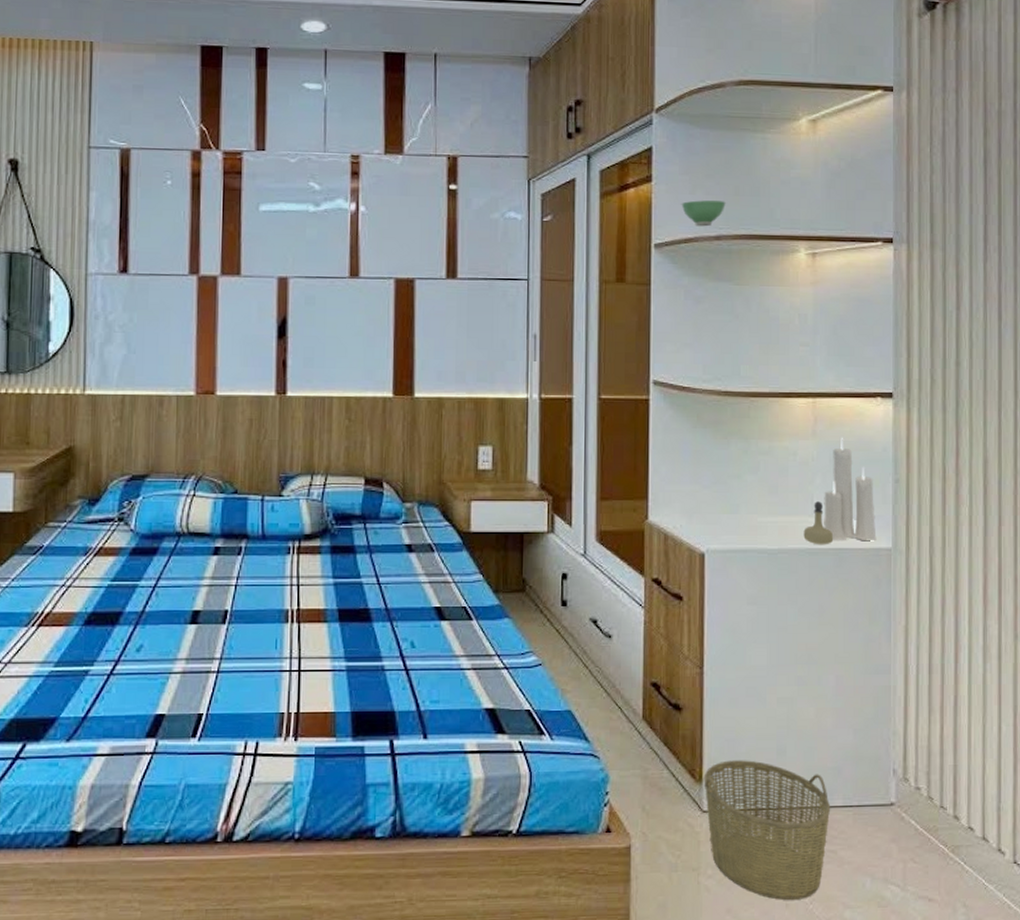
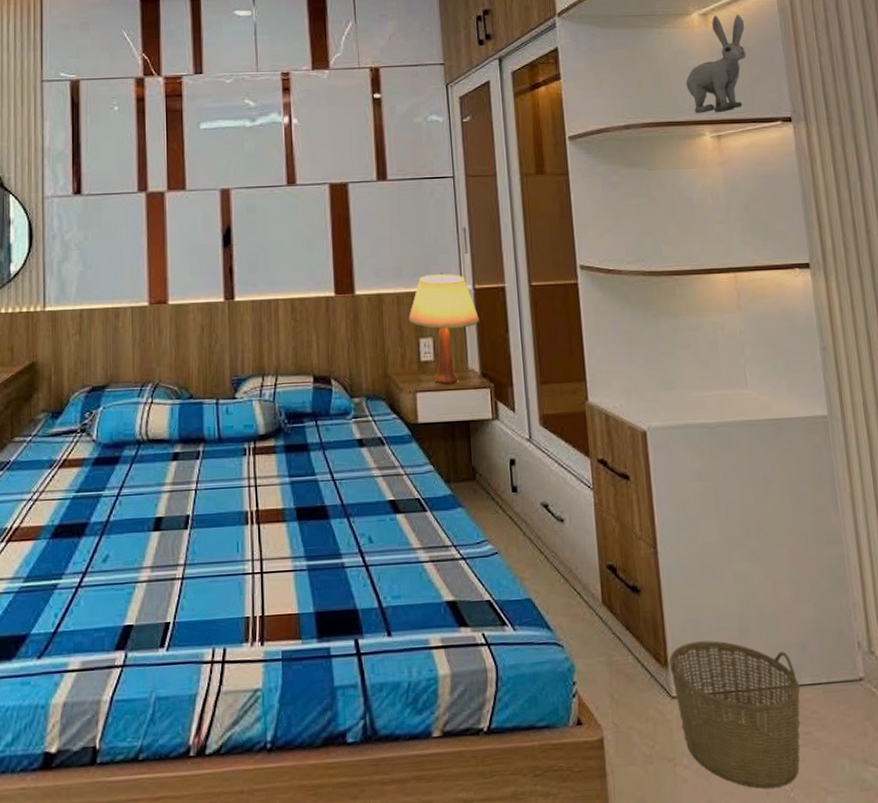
table lamp: none [468,380,544,494] -> present [408,273,480,384]
bowl: present [681,200,727,227] -> none [590,93,632,118]
decorative figurine: none [785,122,855,229] -> present [686,15,746,114]
perfume bottle: present [803,501,834,545] -> none [739,373,770,417]
candle: present [824,437,877,542] -> none [755,308,812,411]

